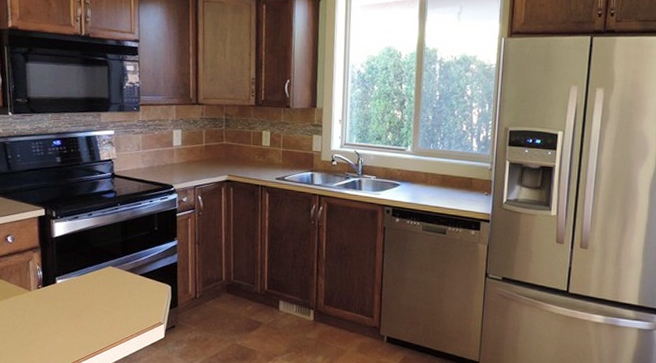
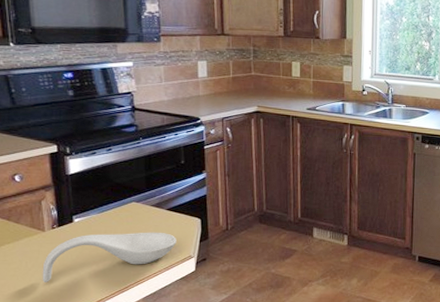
spoon rest: none [27,296,148,340] -> present [42,232,176,282]

